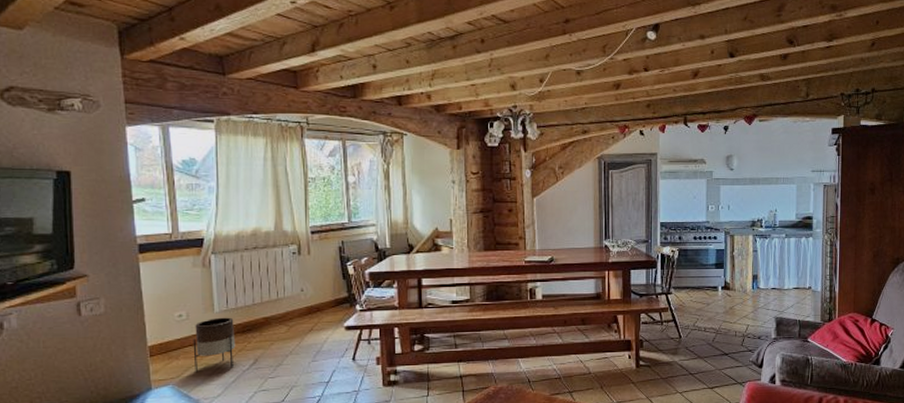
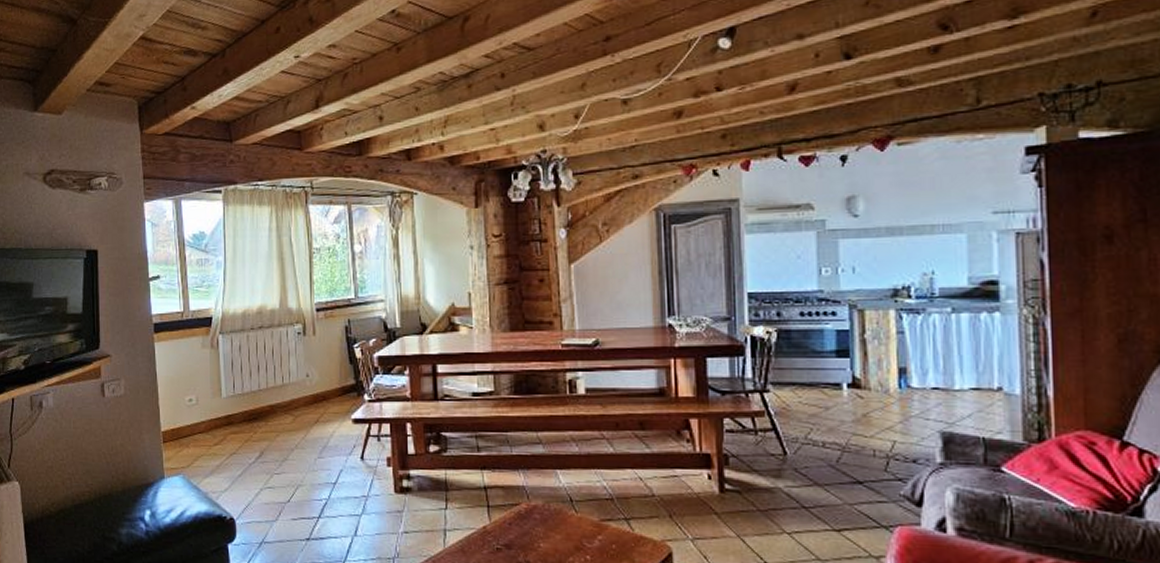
planter: present [193,317,236,372] -> none [202,403,242,462]

